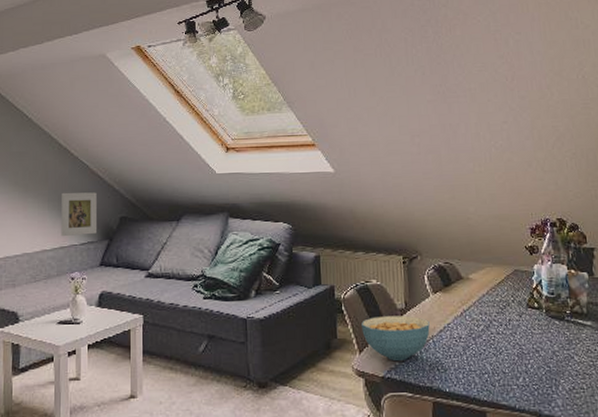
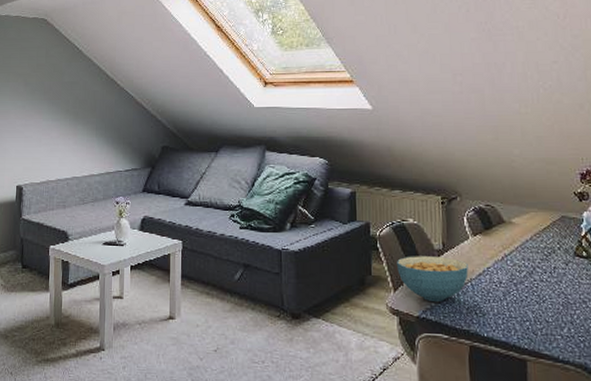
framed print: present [61,192,98,237] -> none [107,121,141,163]

